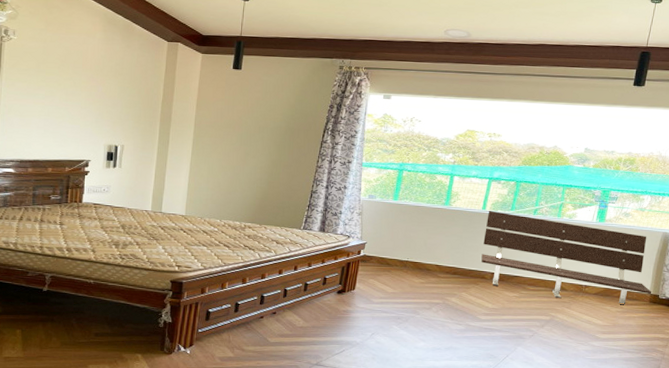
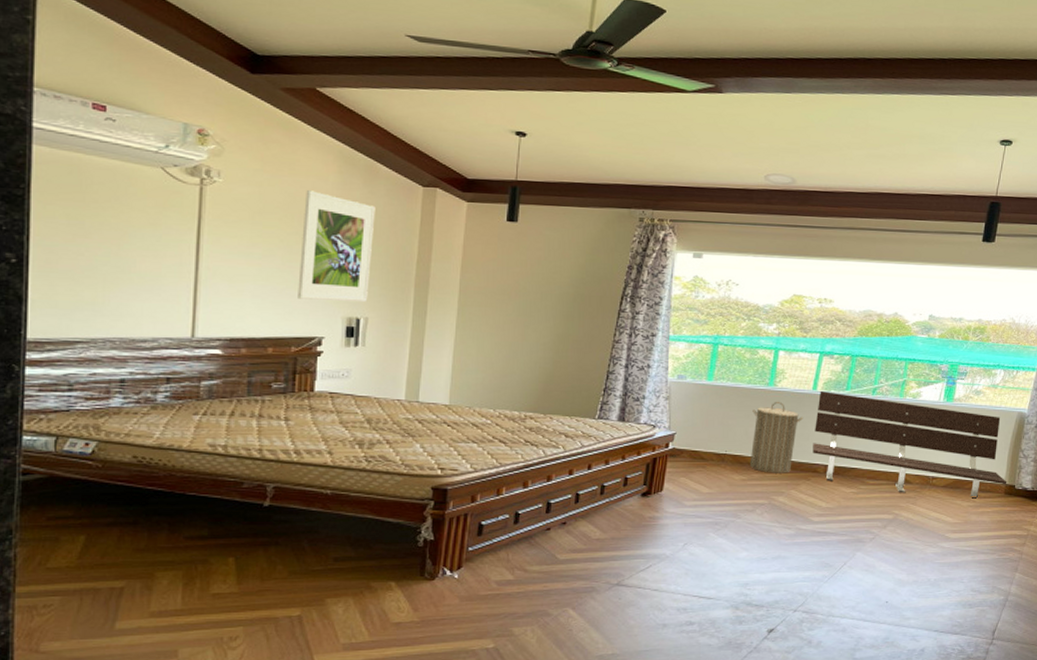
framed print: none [71,45,131,132] -> present [297,190,376,301]
laundry hamper: none [427,218,474,279] -> present [749,401,804,473]

